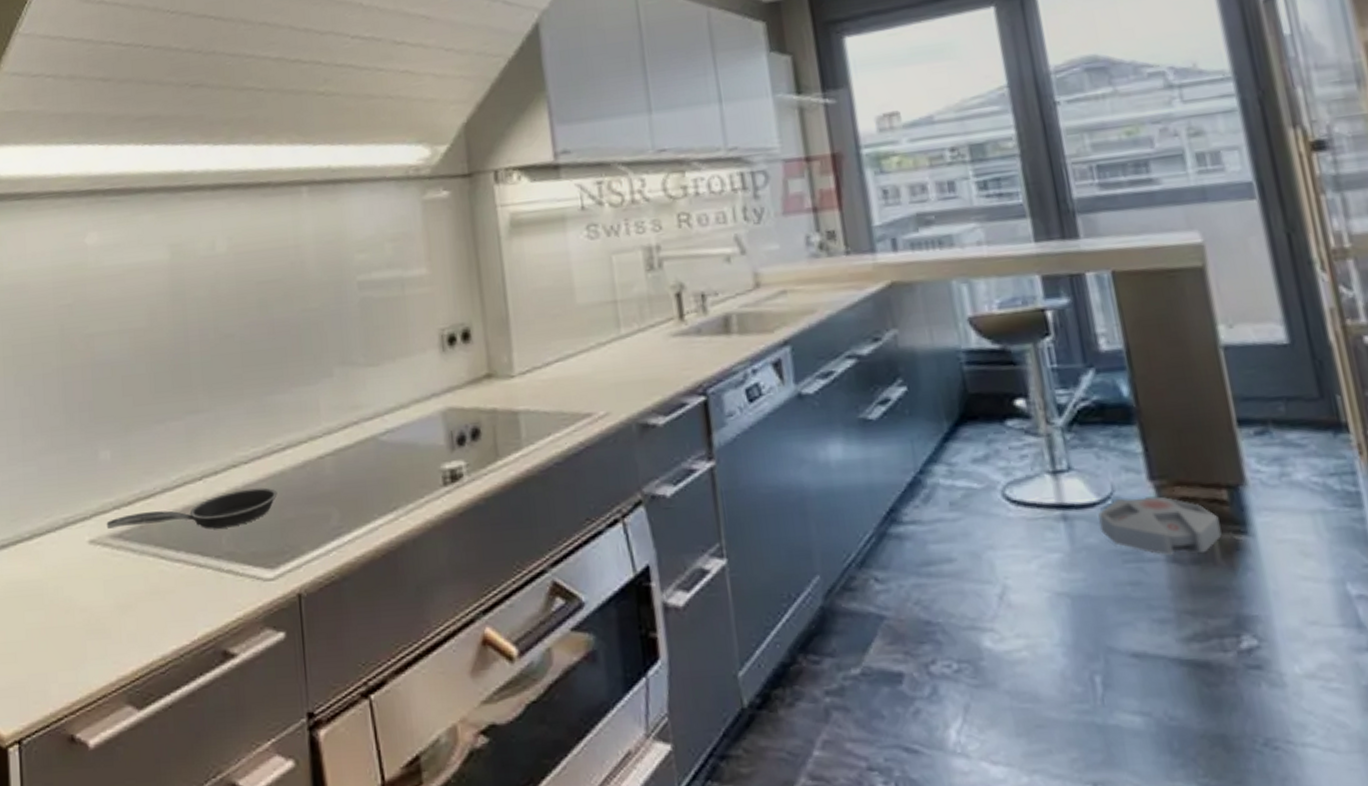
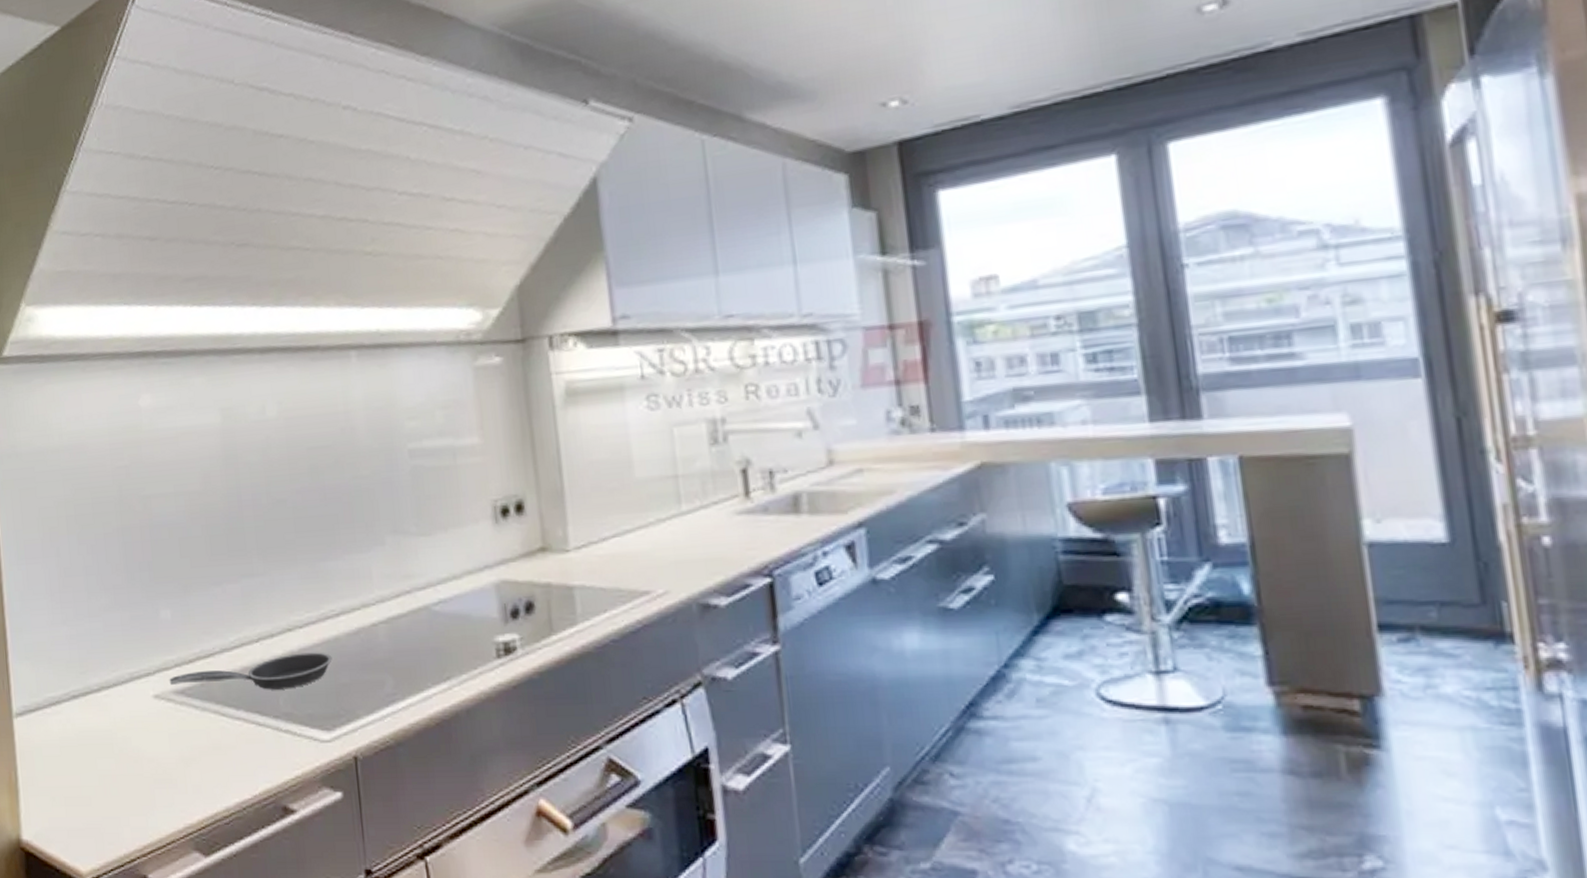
robot vacuum: present [1098,496,1222,555] -> none [1205,703,1350,766]

